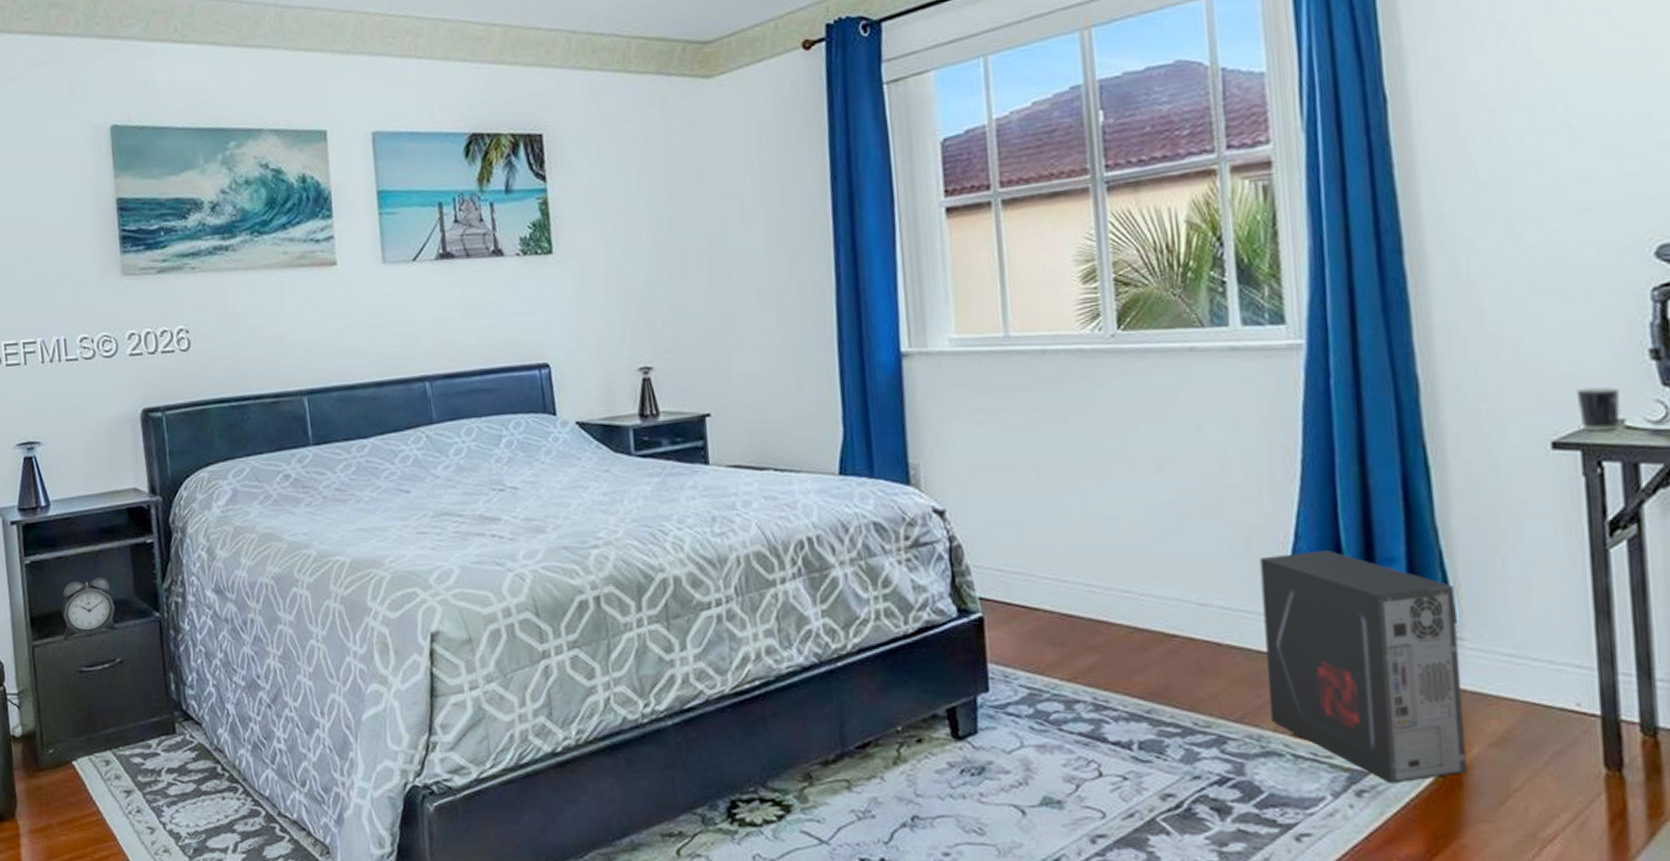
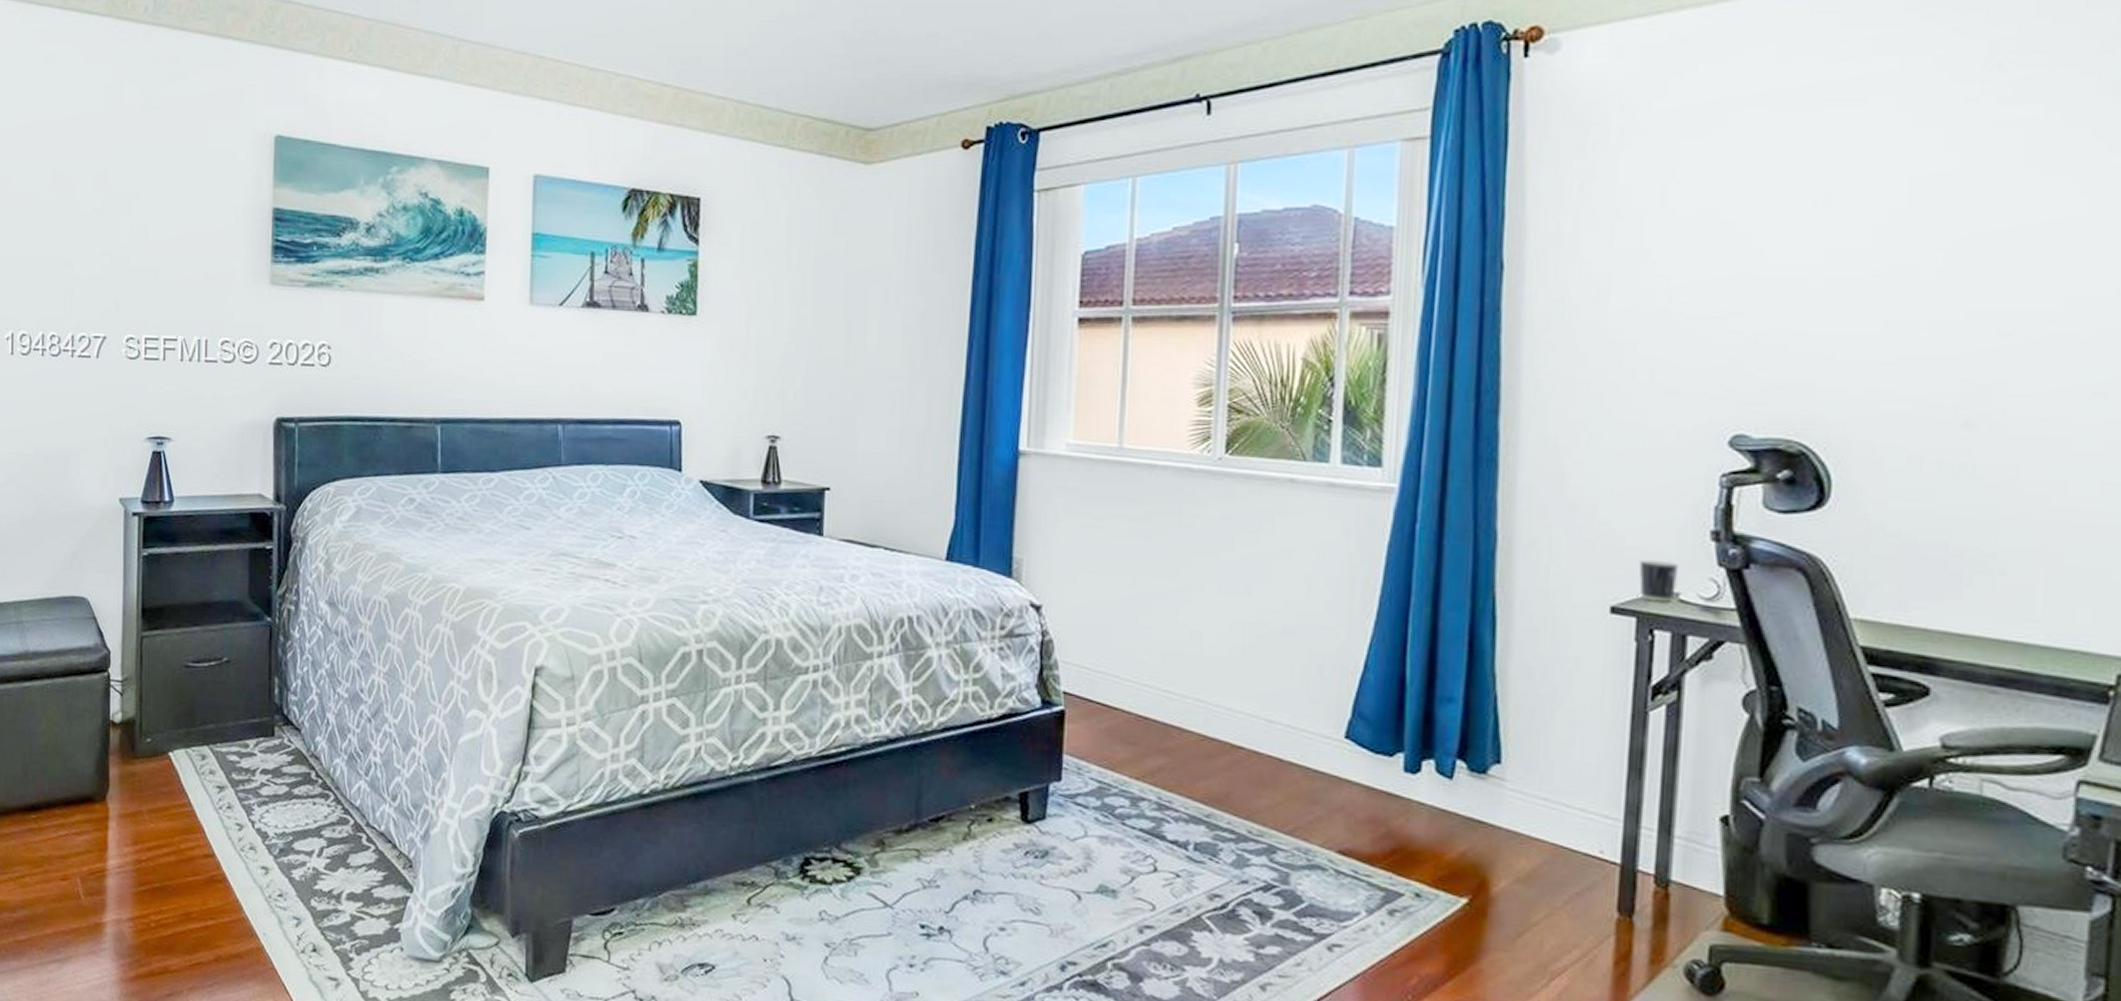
alarm clock: present [60,577,117,640] -> none [172,577,228,634]
computer tower: present [1259,550,1467,784] -> none [1319,683,1503,907]

